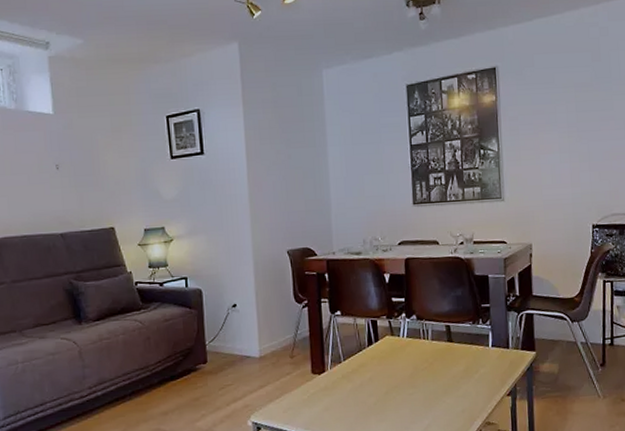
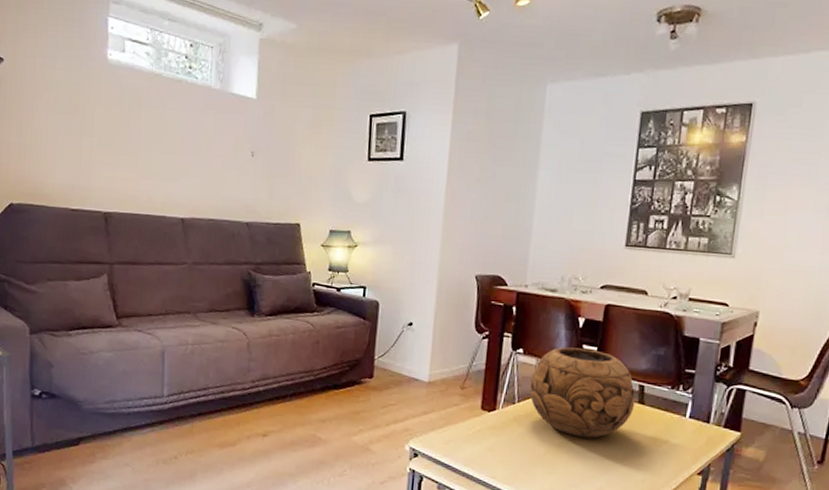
decorative bowl: none [351,301,445,383] -> present [529,347,636,439]

